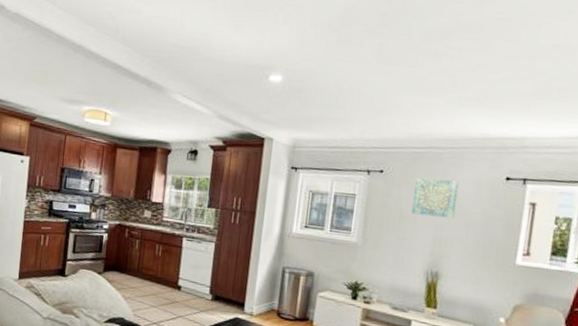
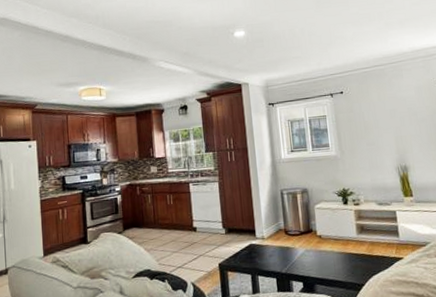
wall art: present [412,177,460,219] -> none [370,88,408,122]

